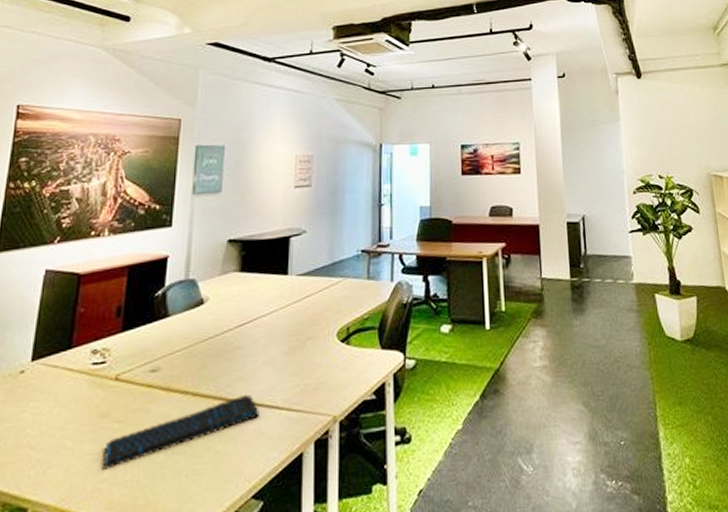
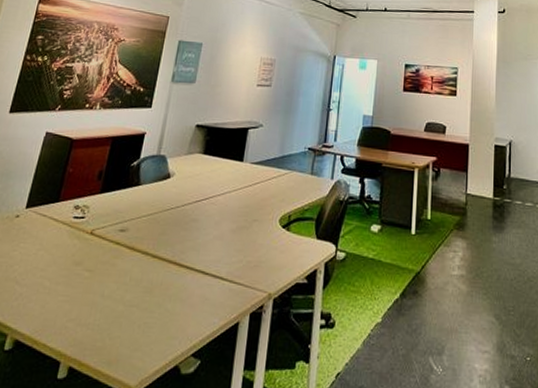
keyboard: present [102,394,260,470] -> none [72,262,206,311]

